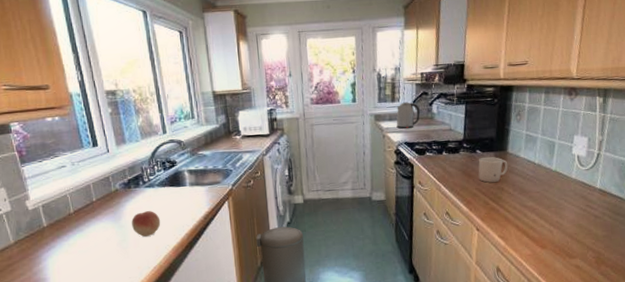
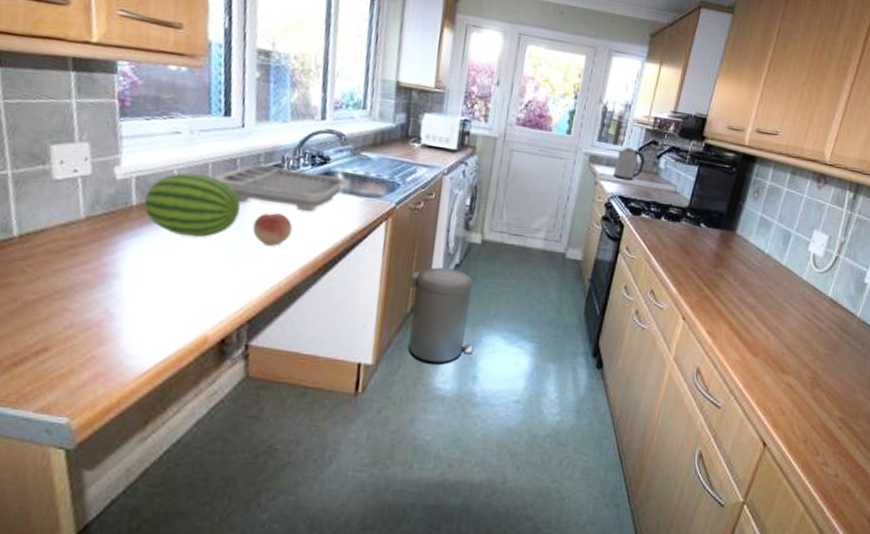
fruit: none [52,193,120,242] -> present [144,173,241,237]
dish rack: none [97,174,192,208] -> present [215,164,346,212]
mug: present [478,156,509,183] -> none [697,232,734,266]

